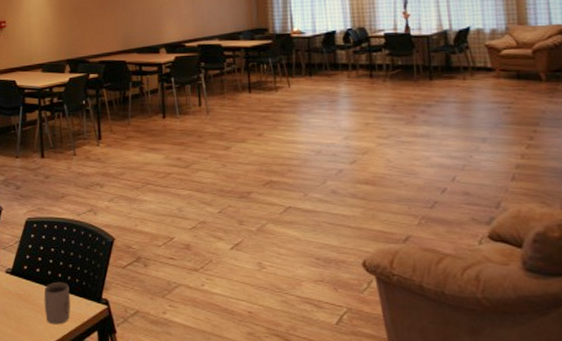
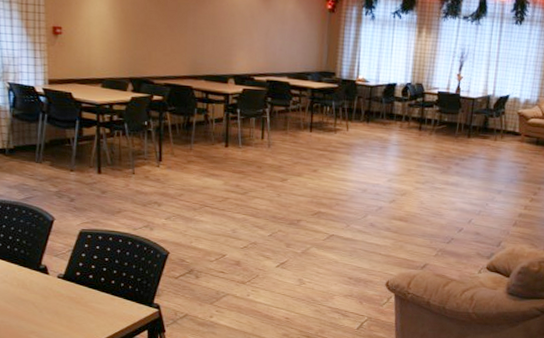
mug: present [44,281,70,325] -> none [96,287,122,324]

